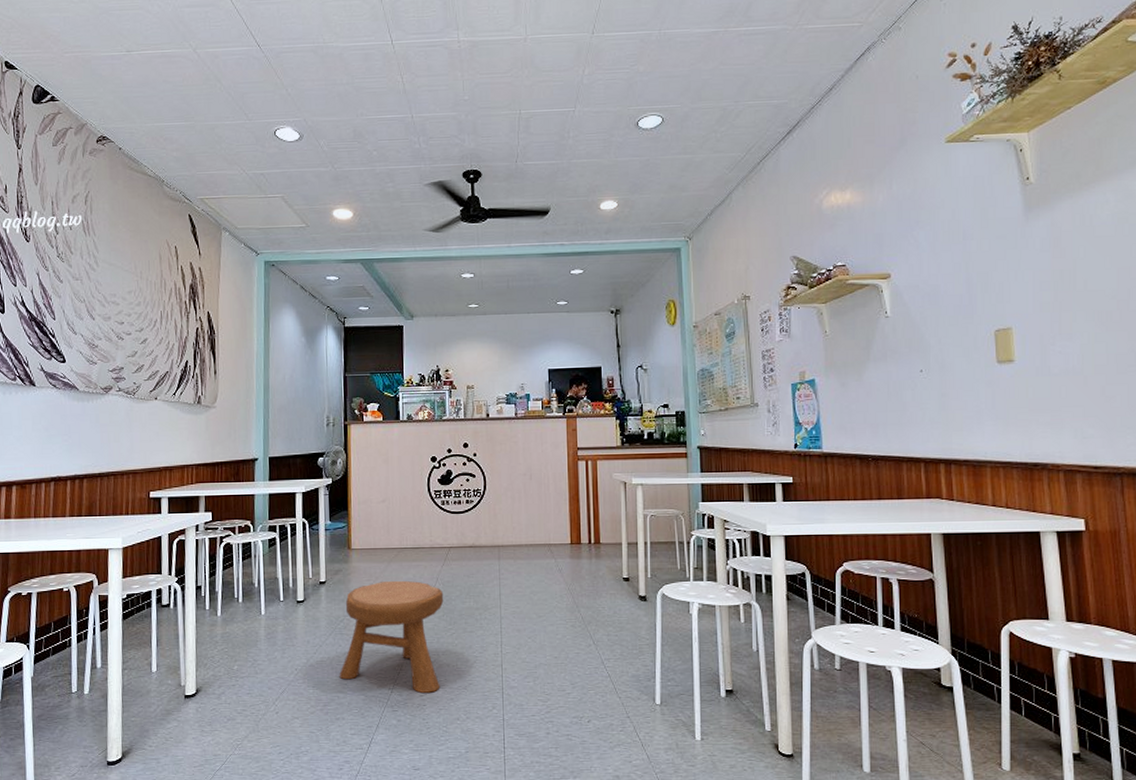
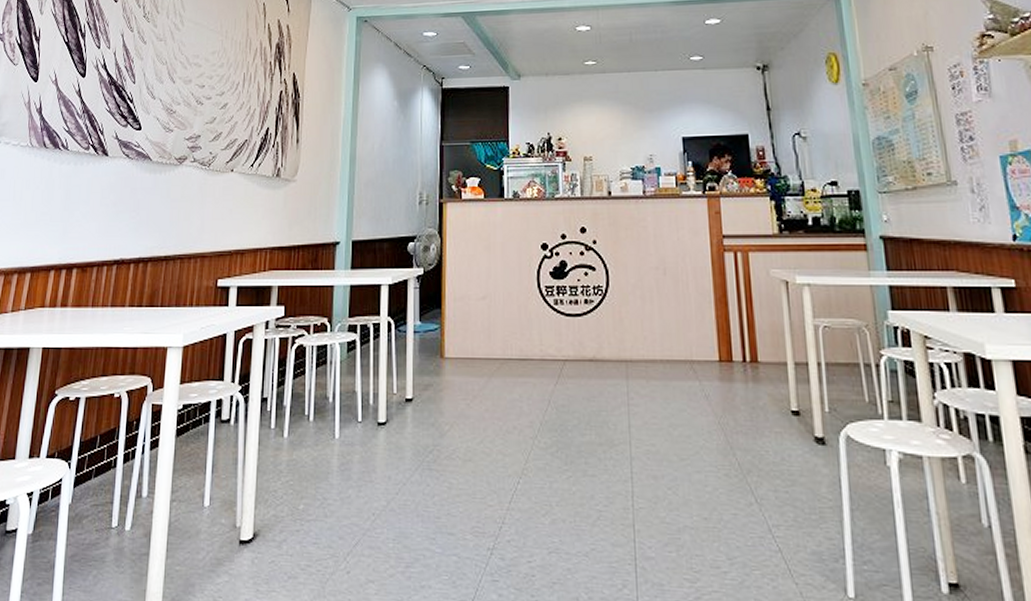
stool: present [339,580,444,693] -> none [426,401,558,558]

